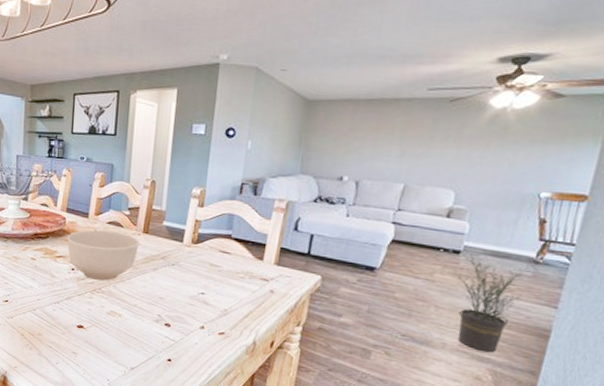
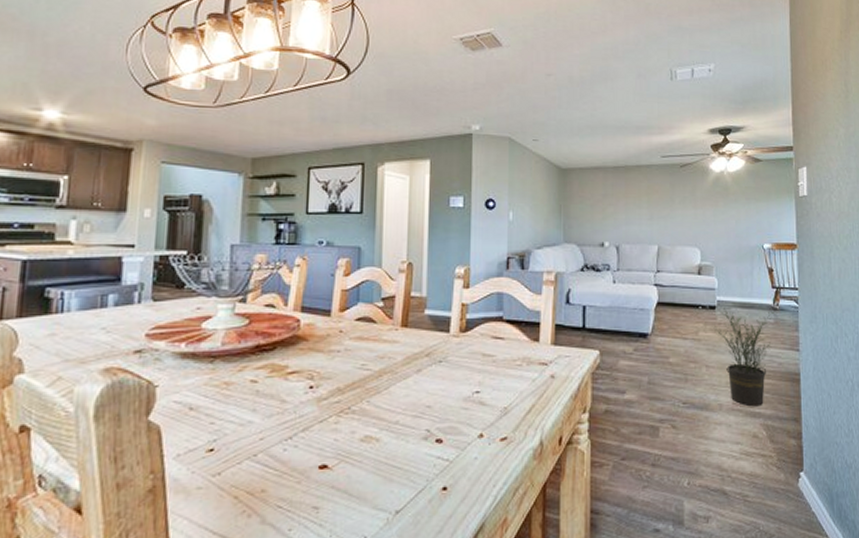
bowl: present [66,230,140,281] -> none [302,329,398,397]

